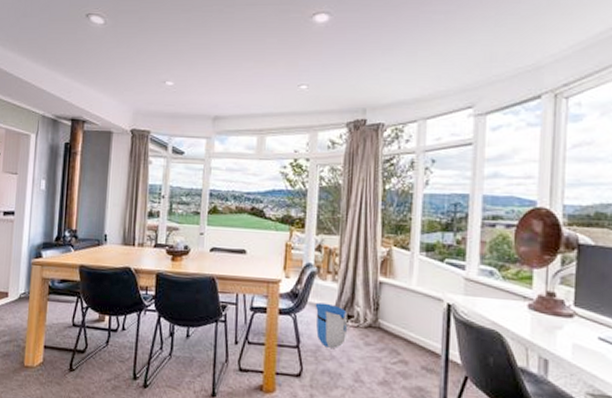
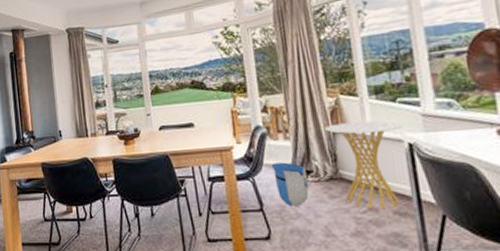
side table: none [373,274,445,363] -> present [325,121,402,210]

